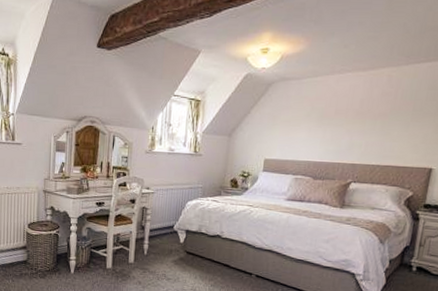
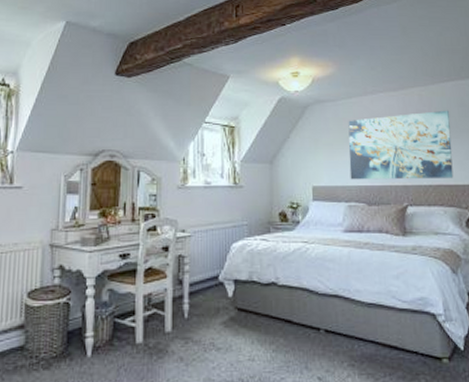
wall art: none [301,92,417,160] -> present [348,110,454,180]

